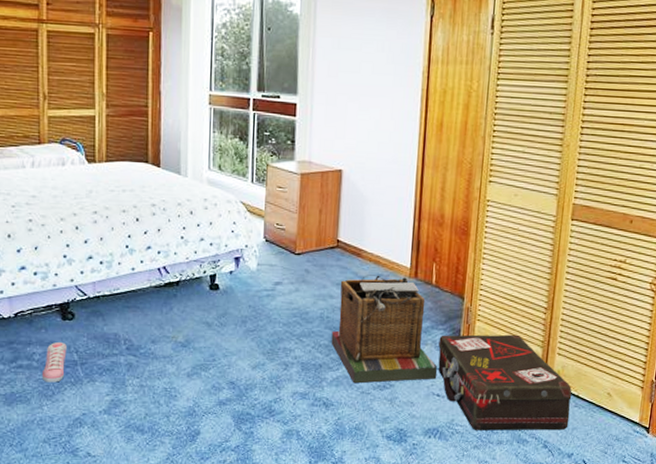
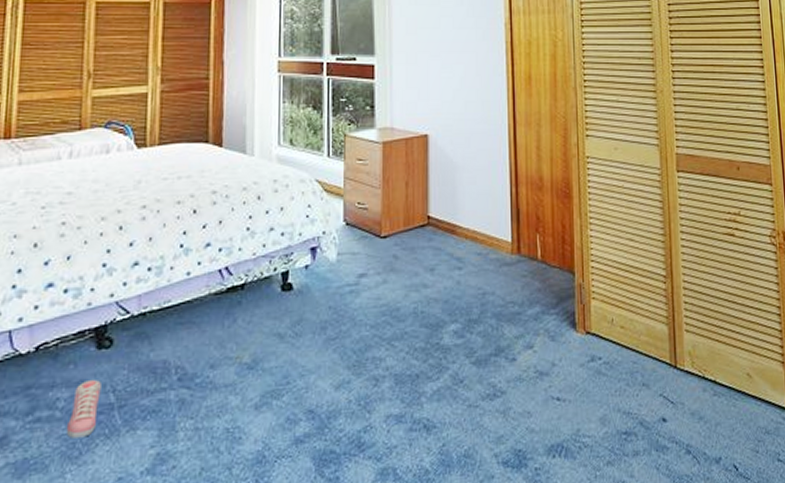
clothes hamper: present [331,275,438,384] -> none [428,254,555,395]
suitcase: present [438,334,572,431] -> none [552,311,711,441]

